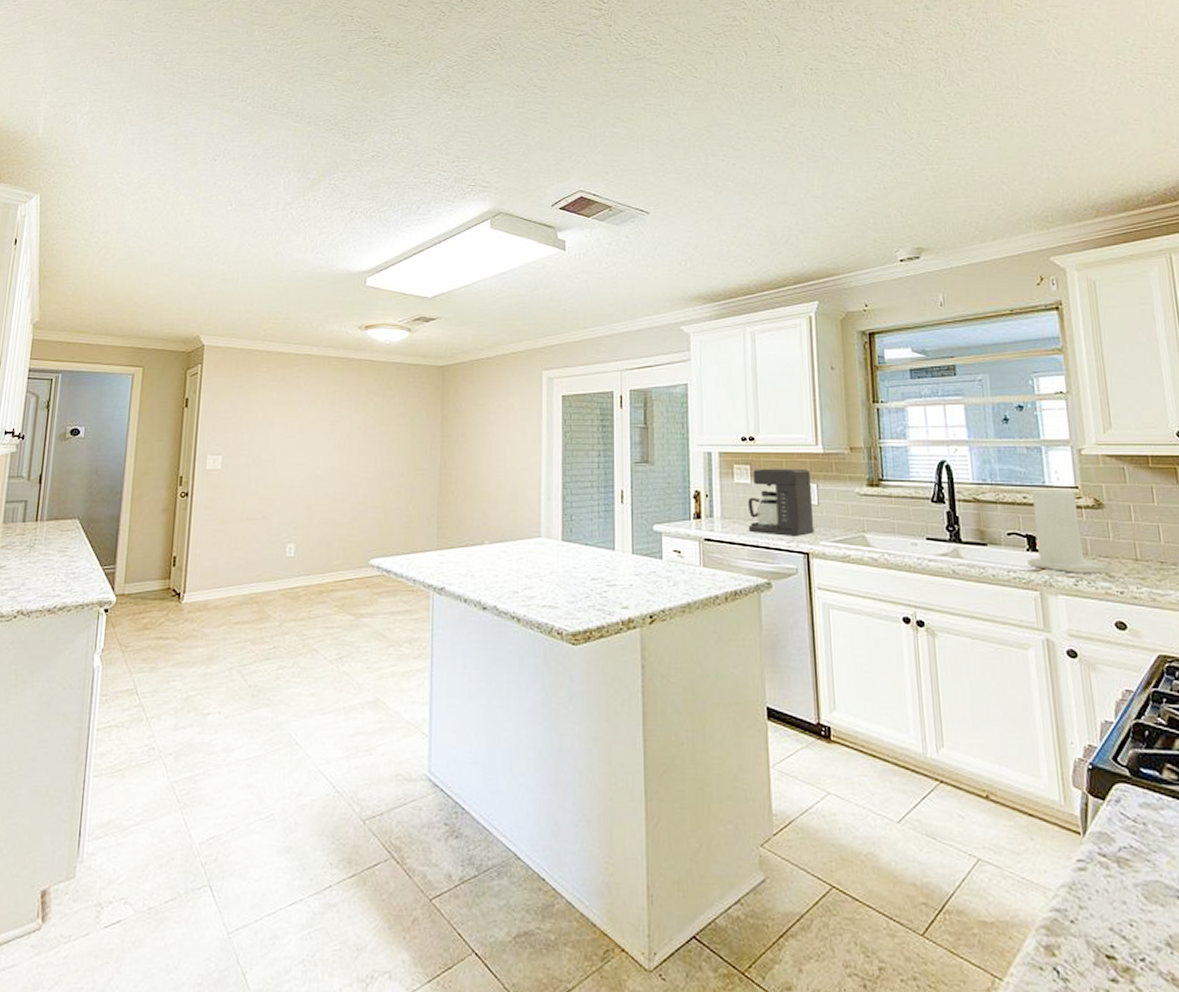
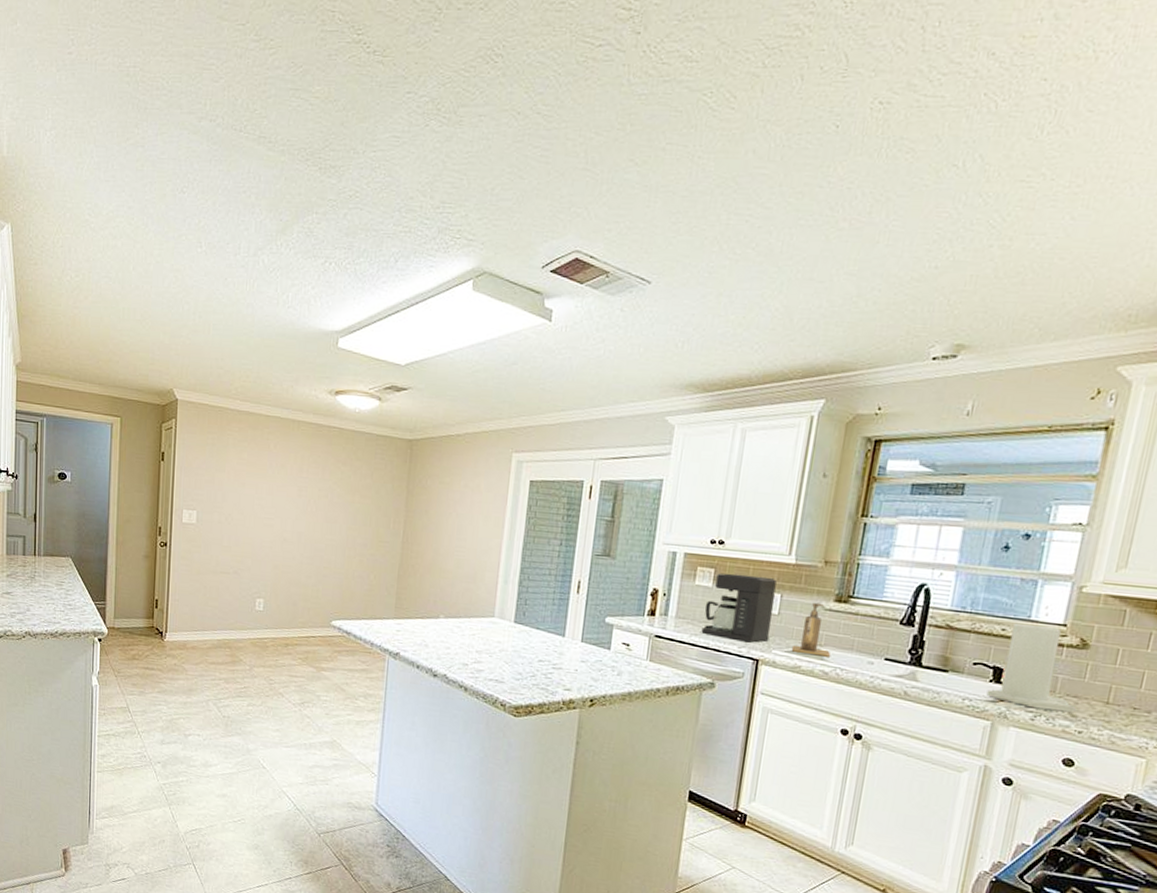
soap dispenser: none [837,489,876,543] -> present [791,602,831,657]

